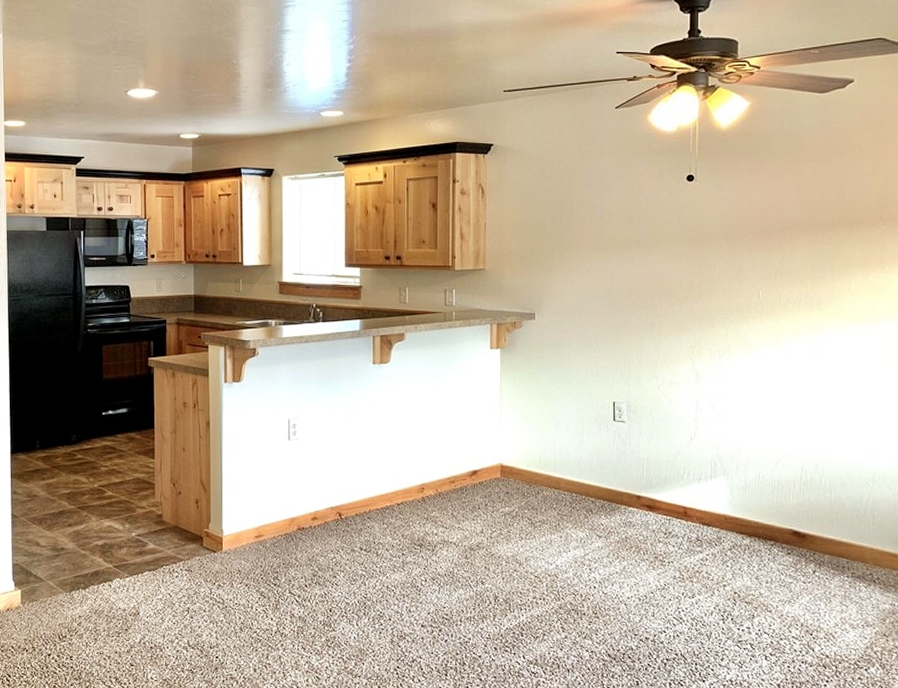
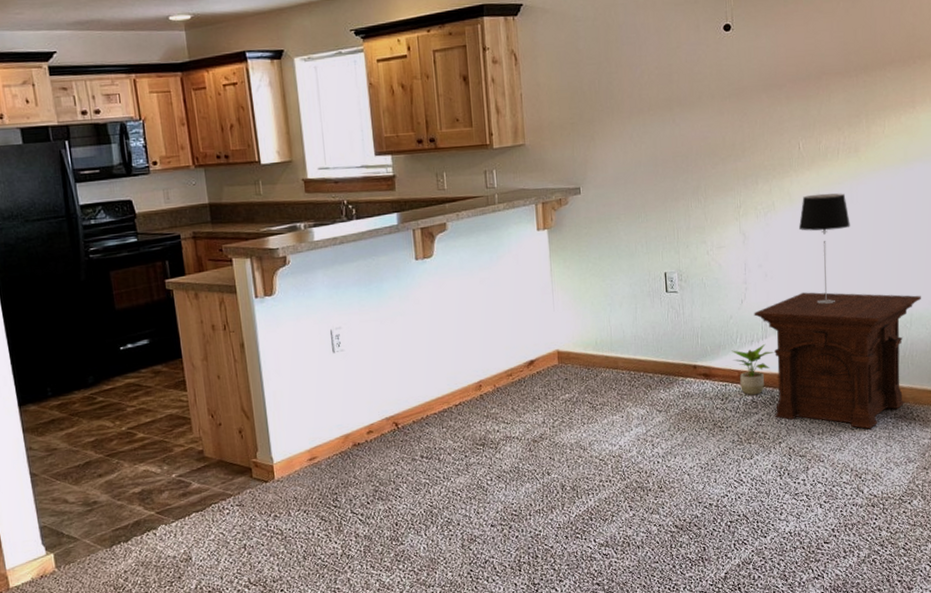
potted plant: none [678,484,723,534] -> present [732,344,775,396]
side table: none [703,437,885,585] -> present [754,292,921,429]
table lamp: none [754,342,810,451] -> present [798,193,850,304]

